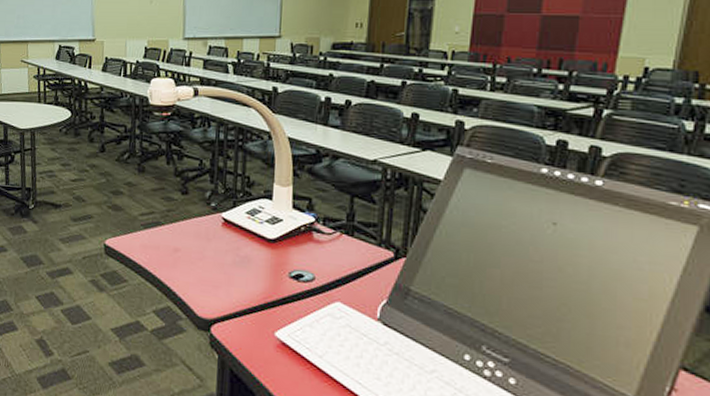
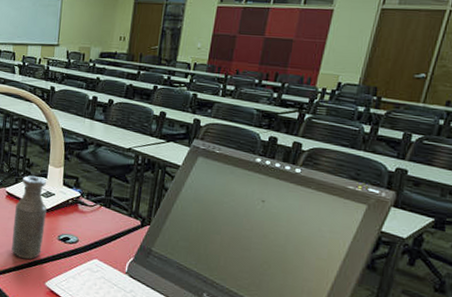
bottle: none [231,197,273,303] -> present [11,176,47,260]

